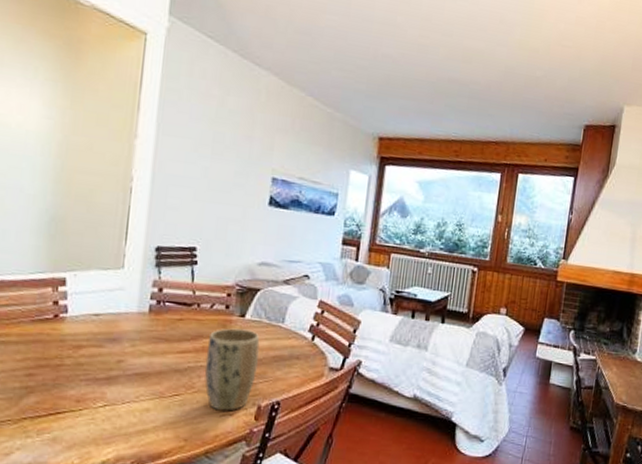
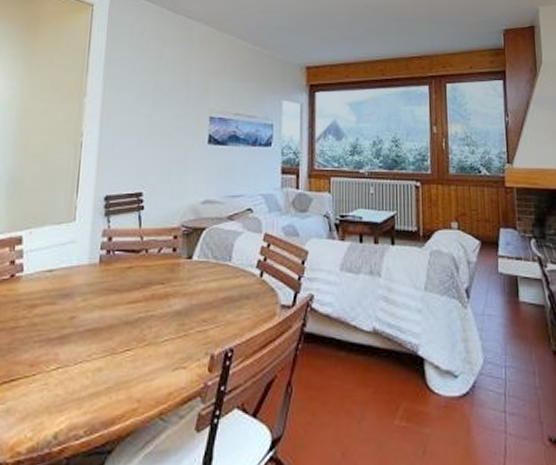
plant pot: present [204,328,260,411] -> none [155,272,209,364]

